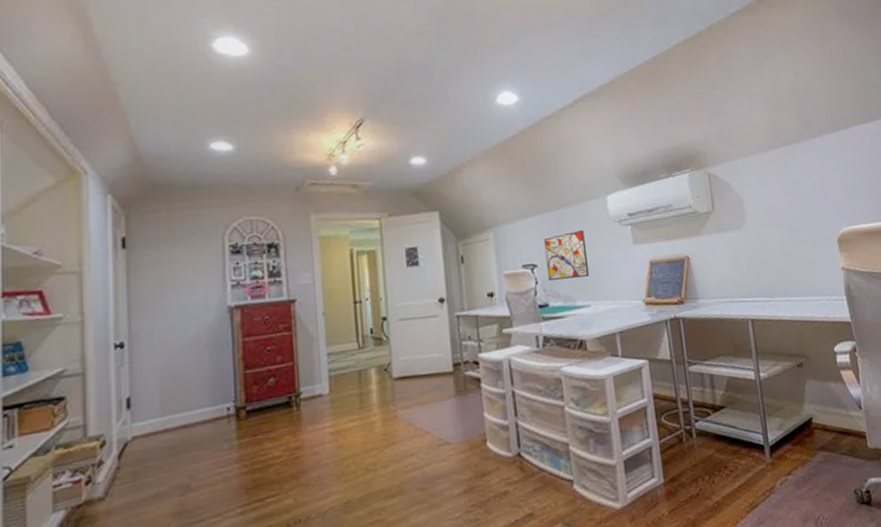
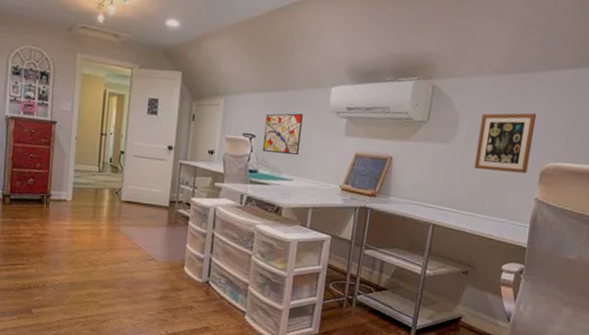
picture frame: none [764,182,825,250] -> present [474,113,536,174]

